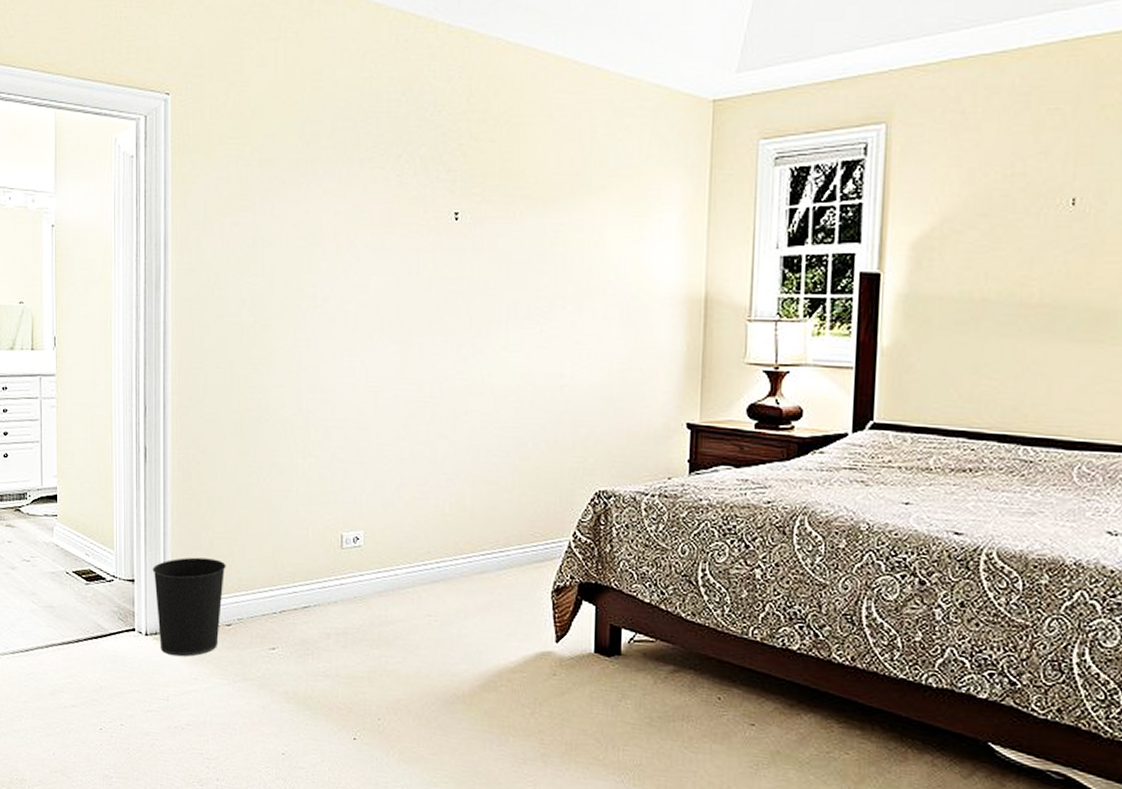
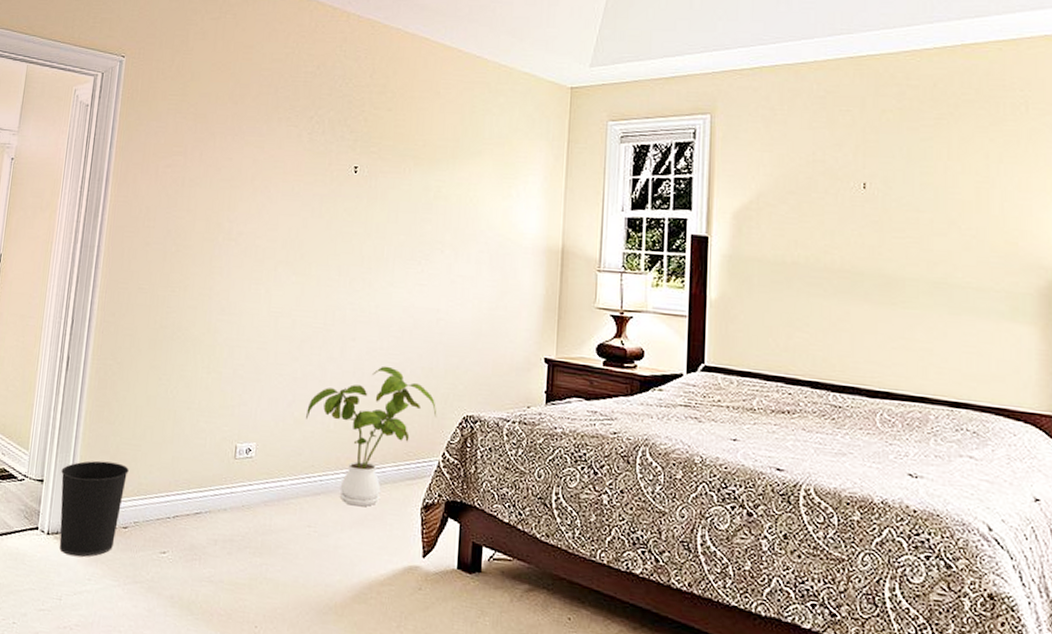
house plant: none [418,440,565,593] -> present [306,366,437,507]

